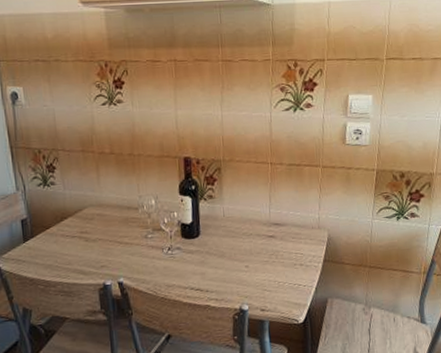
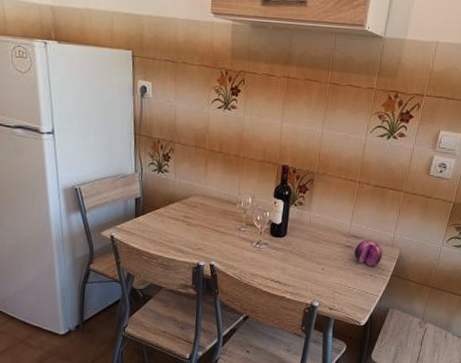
fruit: none [278,225,311,255] -> present [354,240,383,267]

